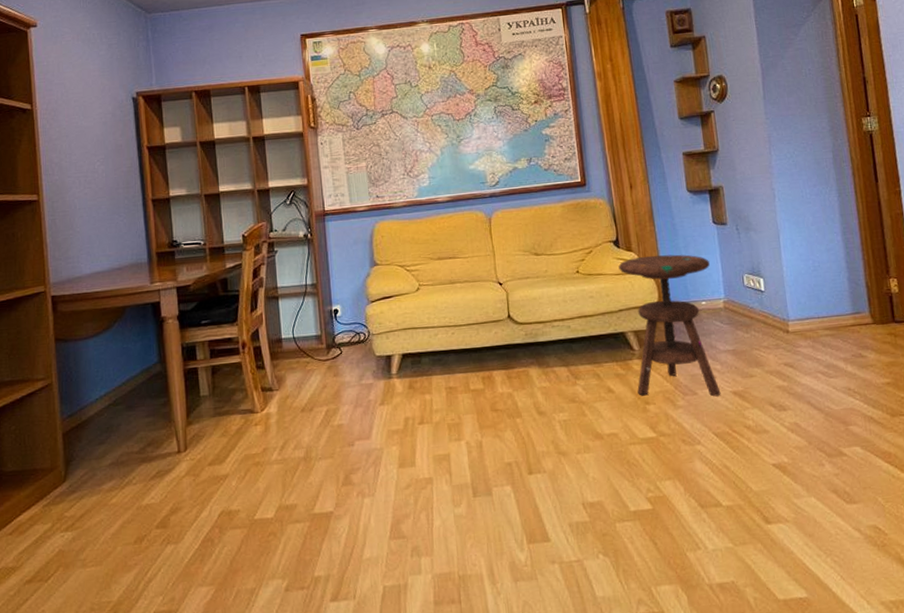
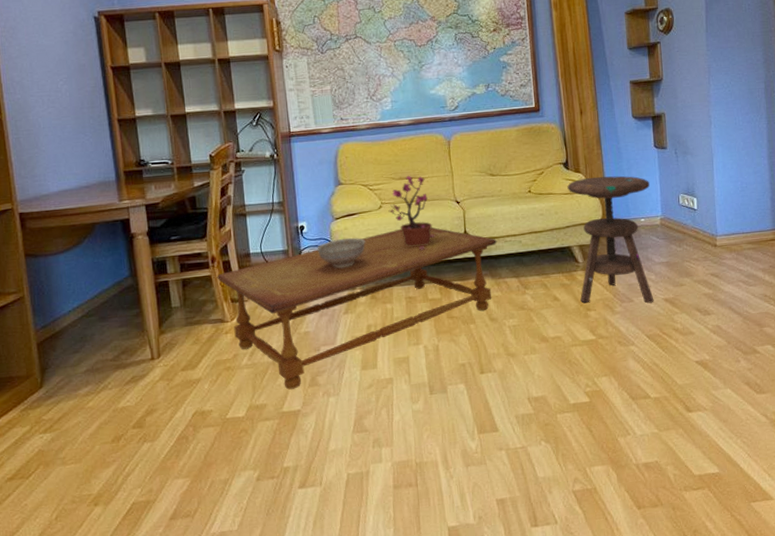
coffee table: none [247,311,544,489] -> present [216,227,498,390]
decorative bowl: none [351,322,402,356] -> present [317,237,365,269]
potted plant: none [426,255,477,336] -> present [388,175,435,250]

